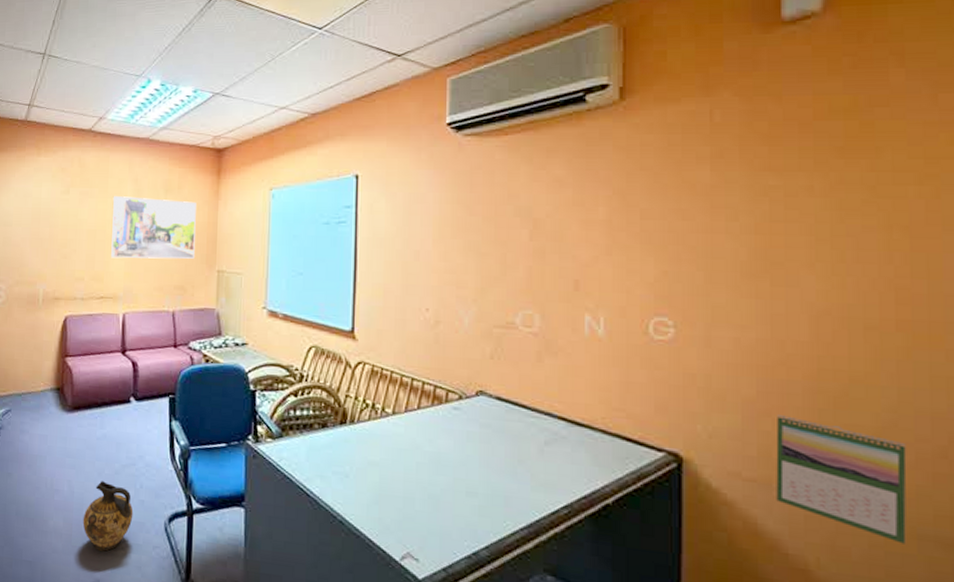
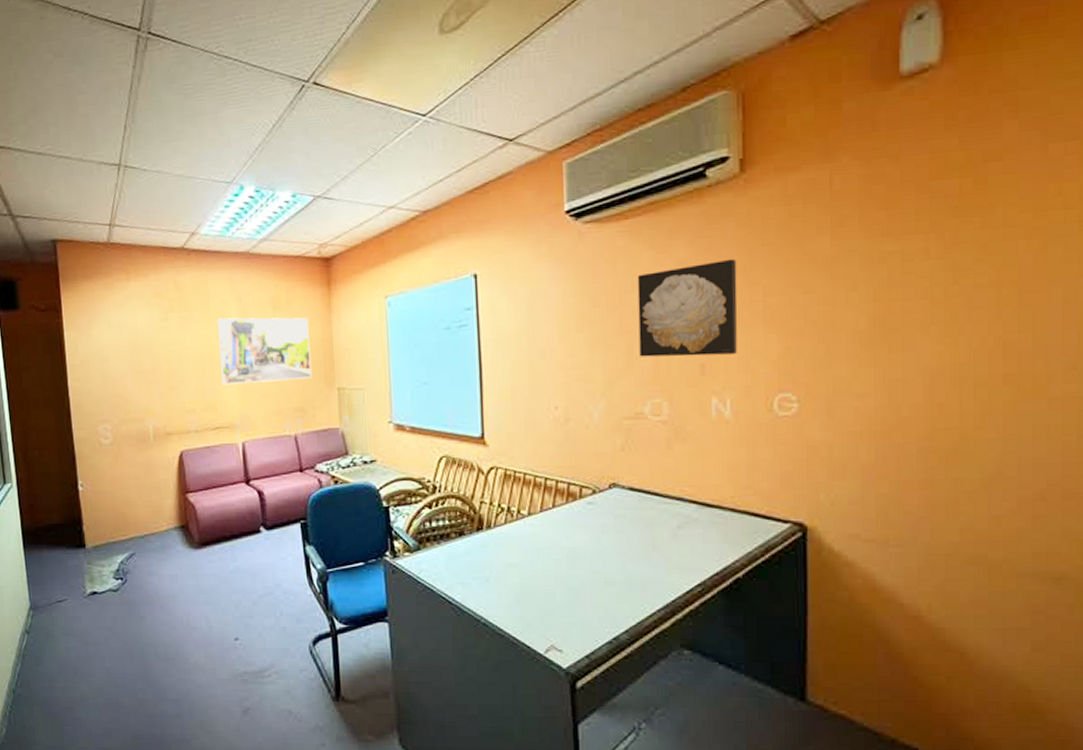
ceramic jug: present [82,481,133,551] -> none [225,613,277,680]
wall art: none [513,180,614,273] -> present [637,258,738,357]
calendar: present [776,415,907,544] -> none [892,476,1010,583]

